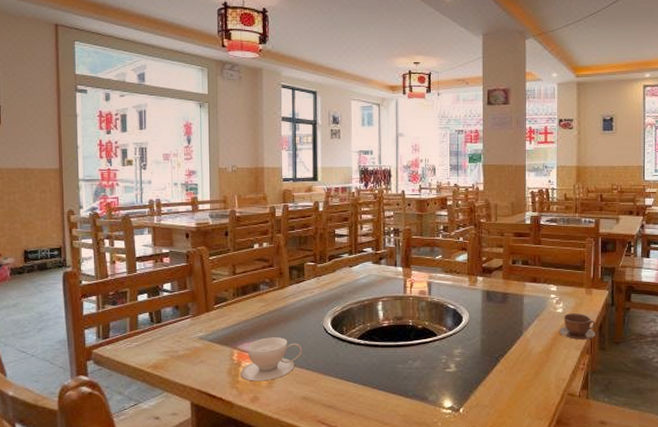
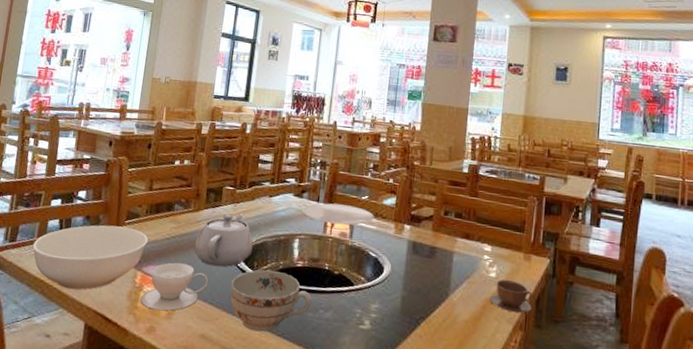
bowl: none [126,311,240,374] -> present [32,225,149,290]
teapot: none [284,285,340,336] -> present [193,213,254,268]
teacup: none [323,332,400,387] -> present [230,270,312,332]
plate: none [382,266,449,284] -> present [302,203,374,226]

